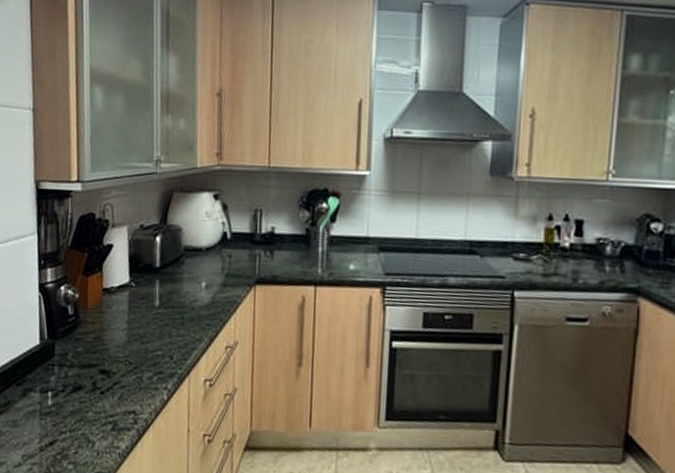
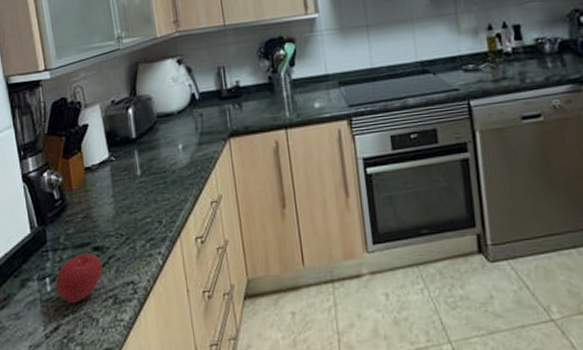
apple: none [57,374,107,422] -> present [55,253,103,303]

